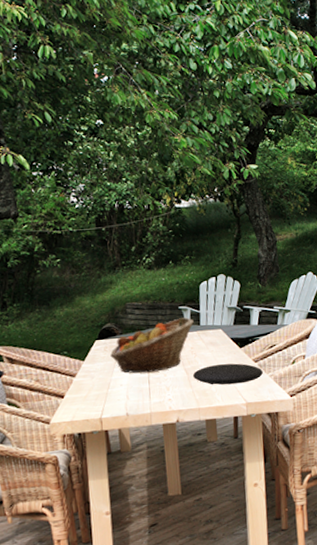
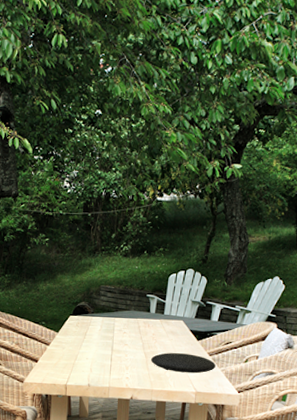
fruit basket: present [110,317,194,374] -> none [81,305,159,351]

